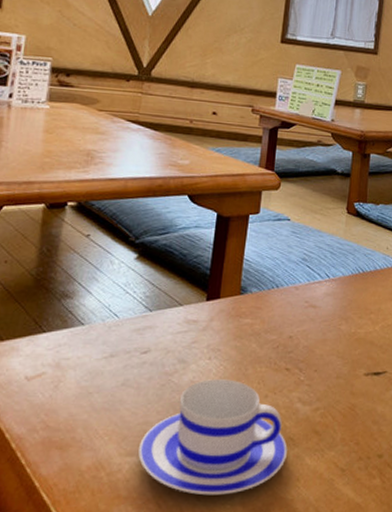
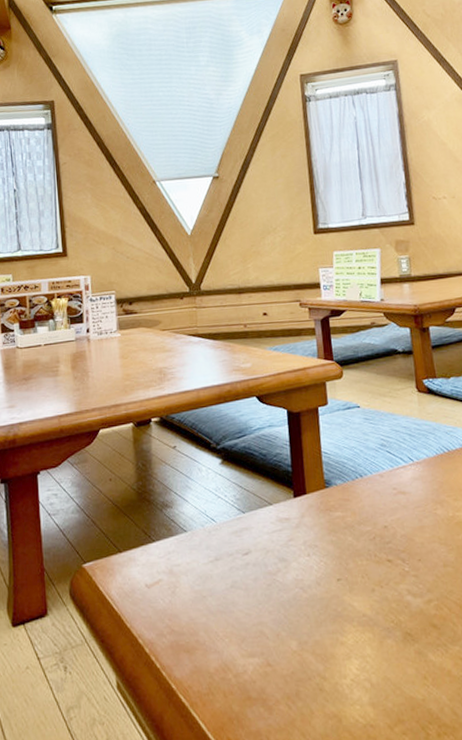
teacup: present [138,379,287,496] -> none [258,575,408,696]

